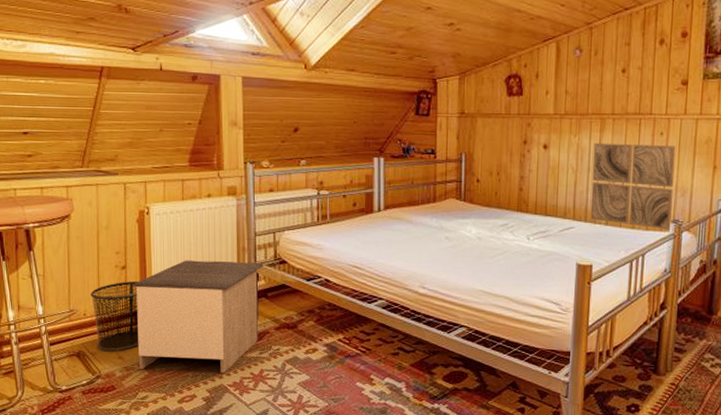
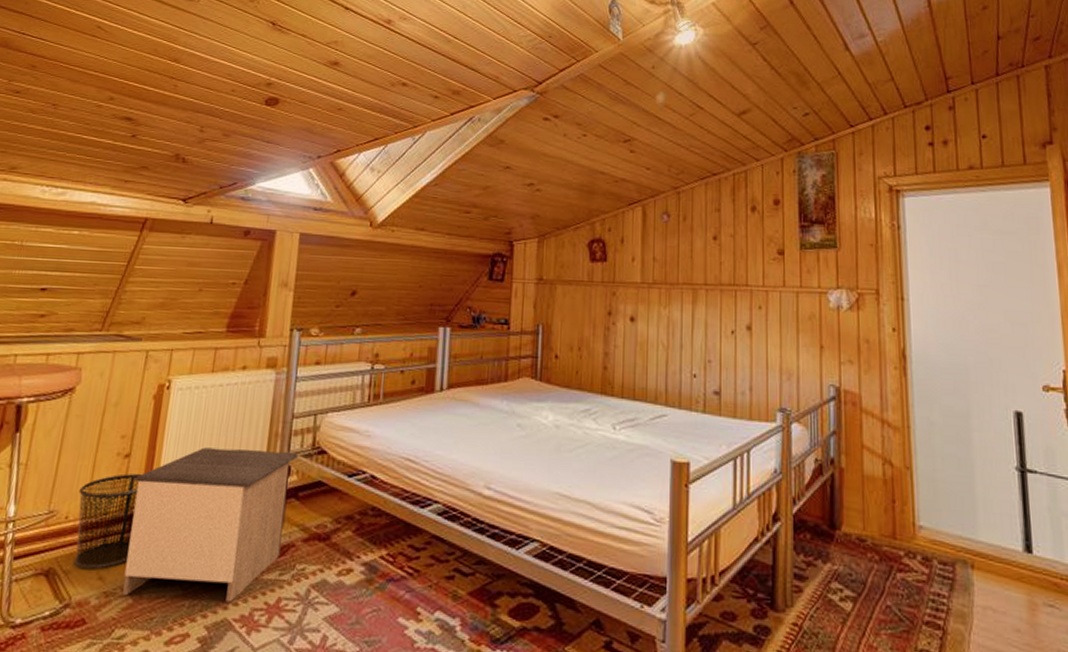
wall art: present [590,142,676,230] -> none [685,315,778,420]

